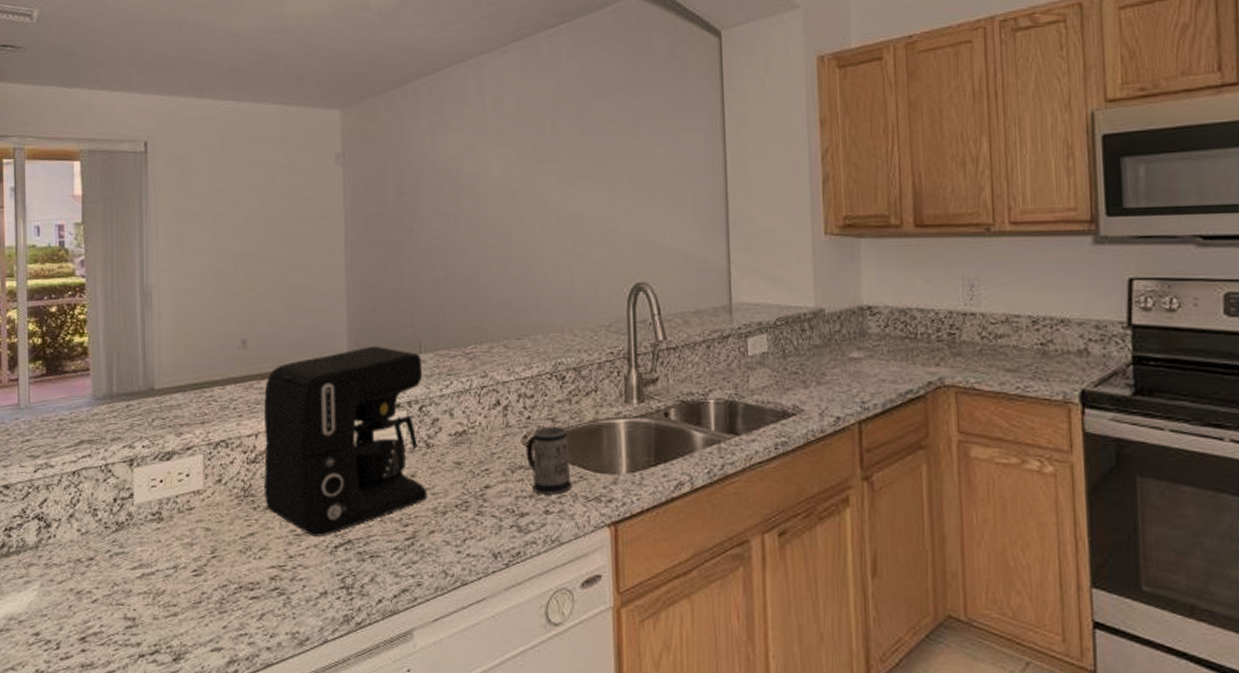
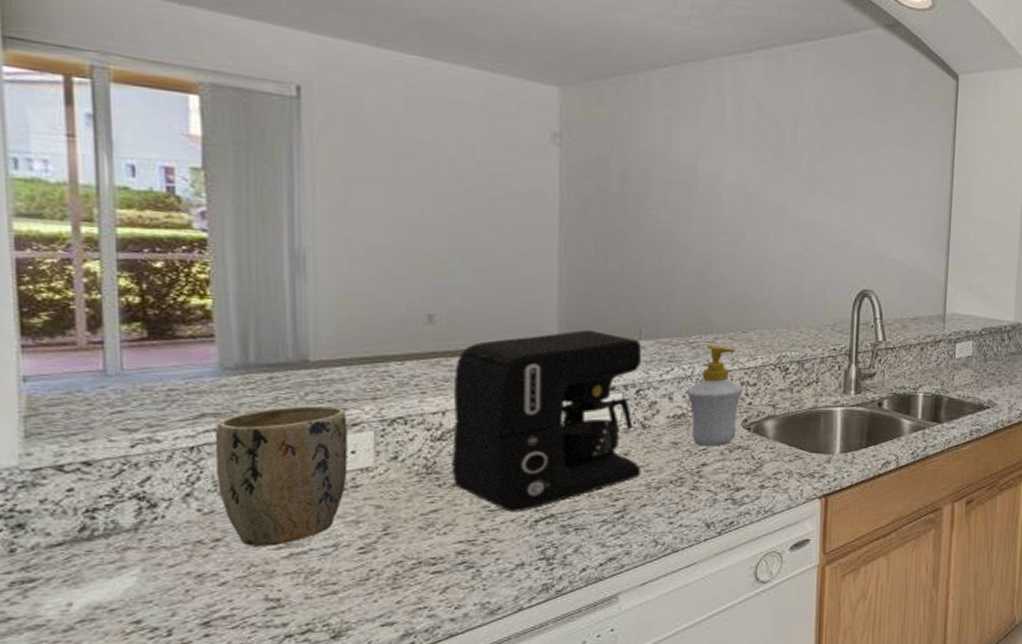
plant pot: none [89,431,184,566] -> present [214,406,348,546]
soap bottle: none [465,354,521,467] -> present [686,344,743,447]
mug: present [525,426,573,495] -> none [745,411,789,472]

